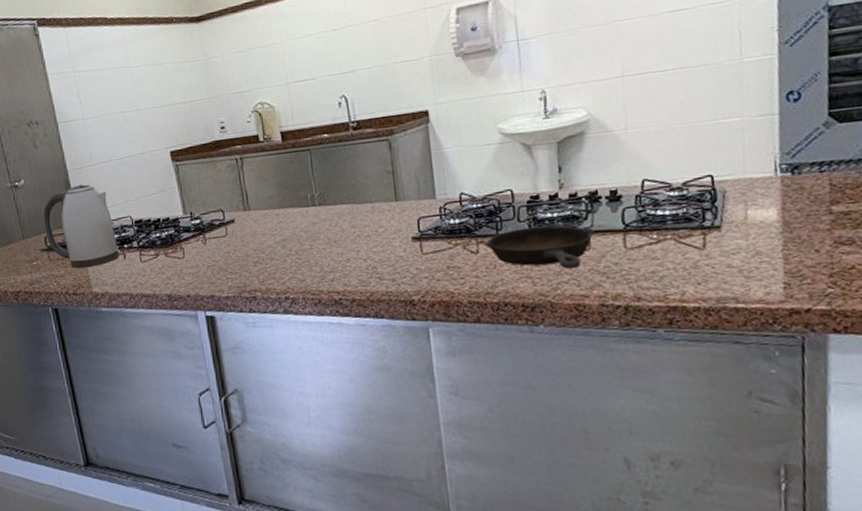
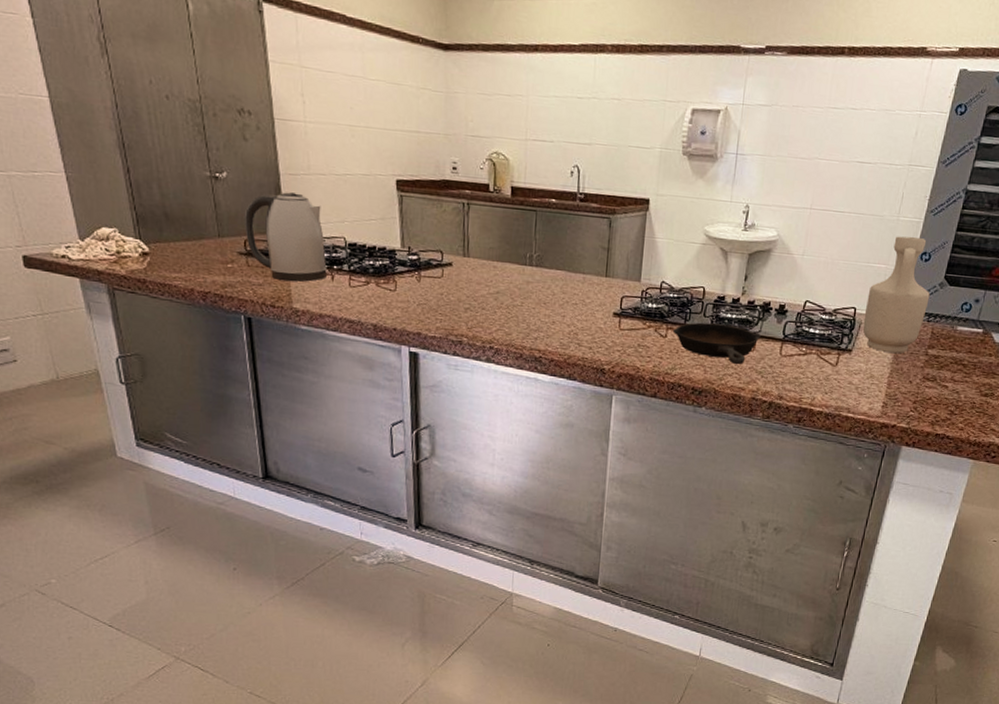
ceramic jug: none [724,76,815,221] -> present [862,236,930,354]

